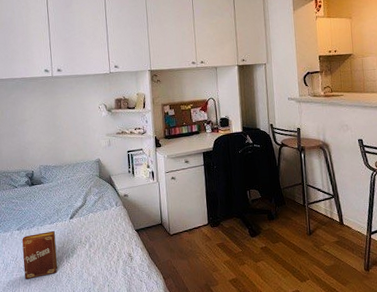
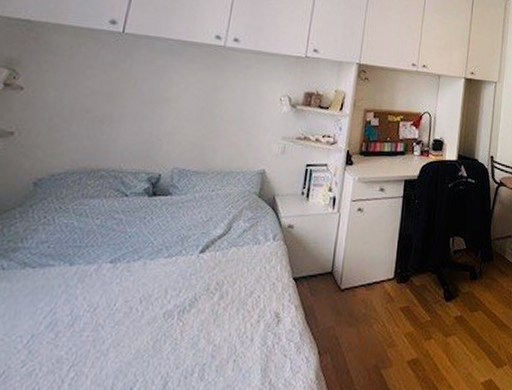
book: present [22,230,58,280] -> none [100,268,171,345]

